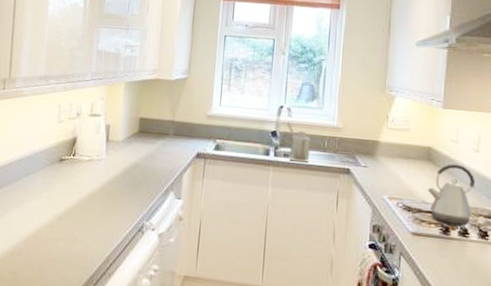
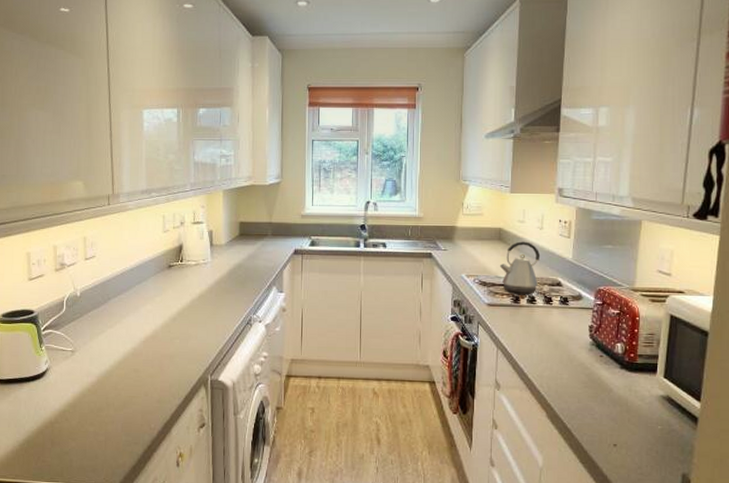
soap dispenser: present [287,122,311,164] -> none [374,215,396,252]

